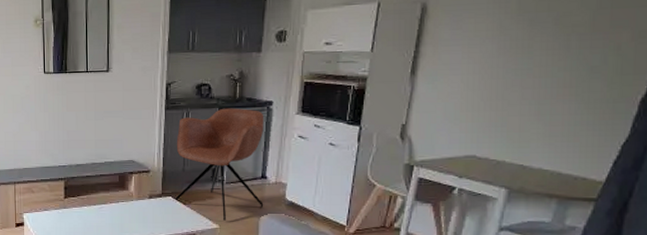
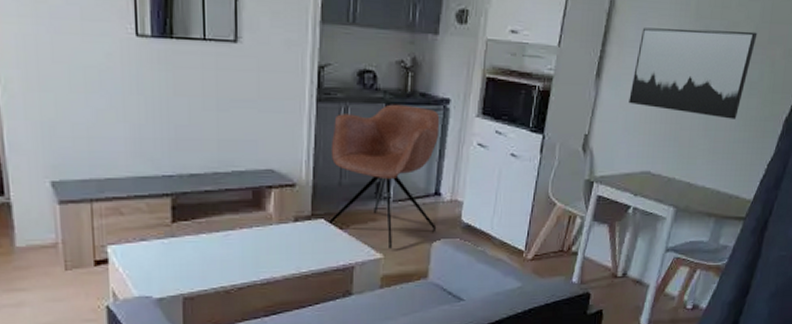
wall art: none [447,18,596,103] -> present [629,27,758,119]

